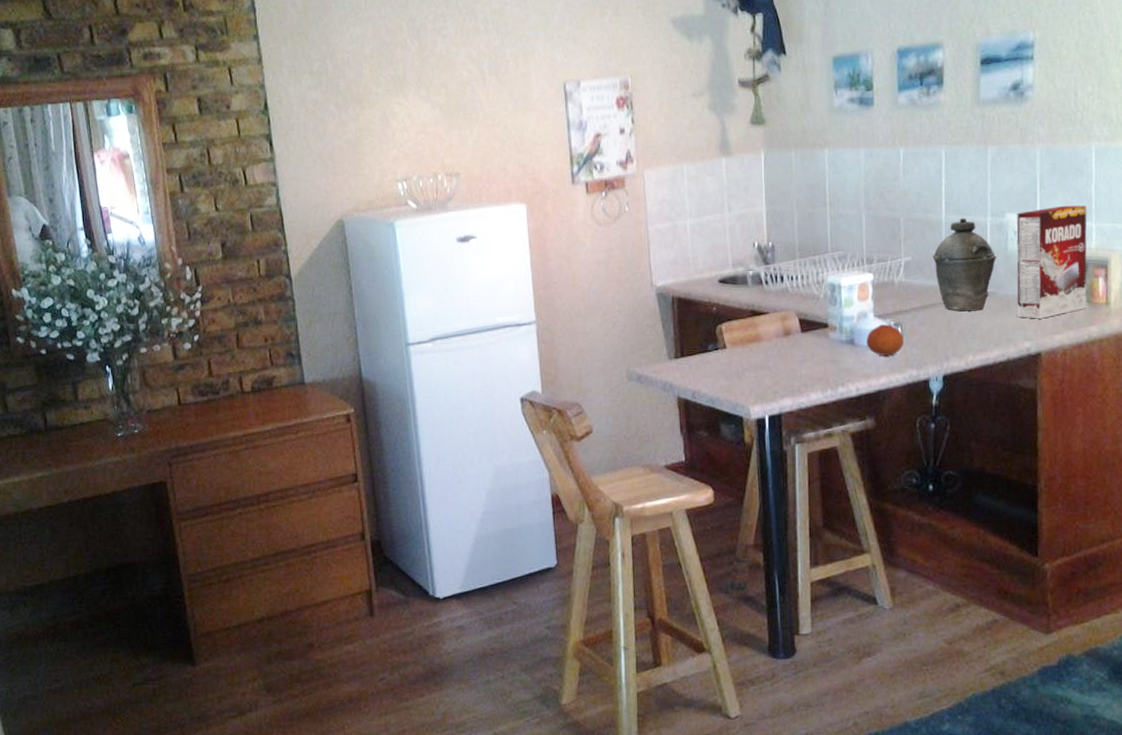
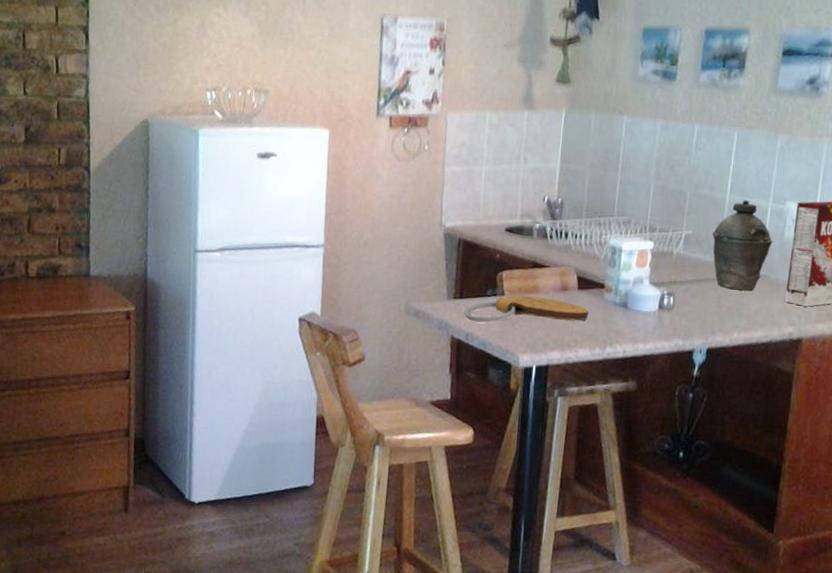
cutting board: none [688,345,815,379] -> present [464,295,589,323]
fruit: present [866,324,904,357] -> none [639,292,675,324]

